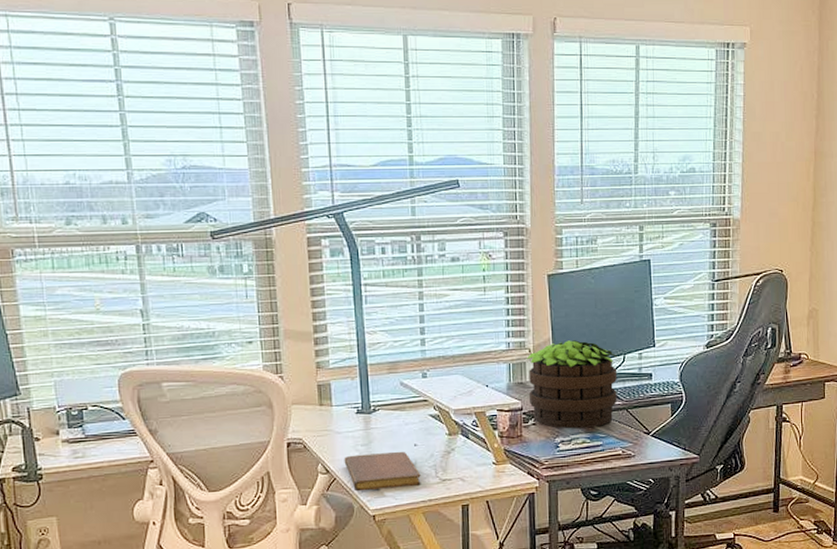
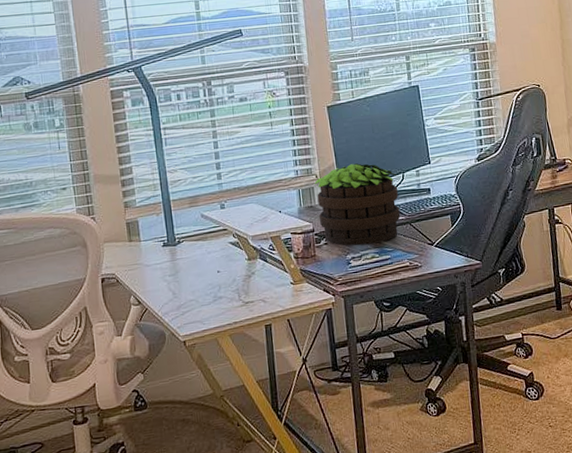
notebook: present [344,451,421,492] -> none [154,278,226,320]

